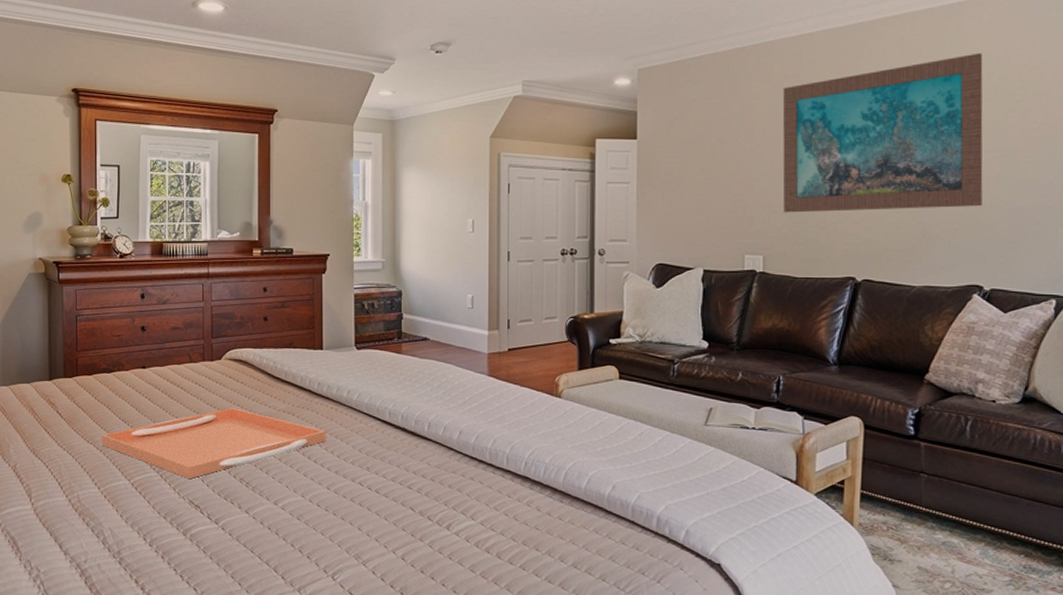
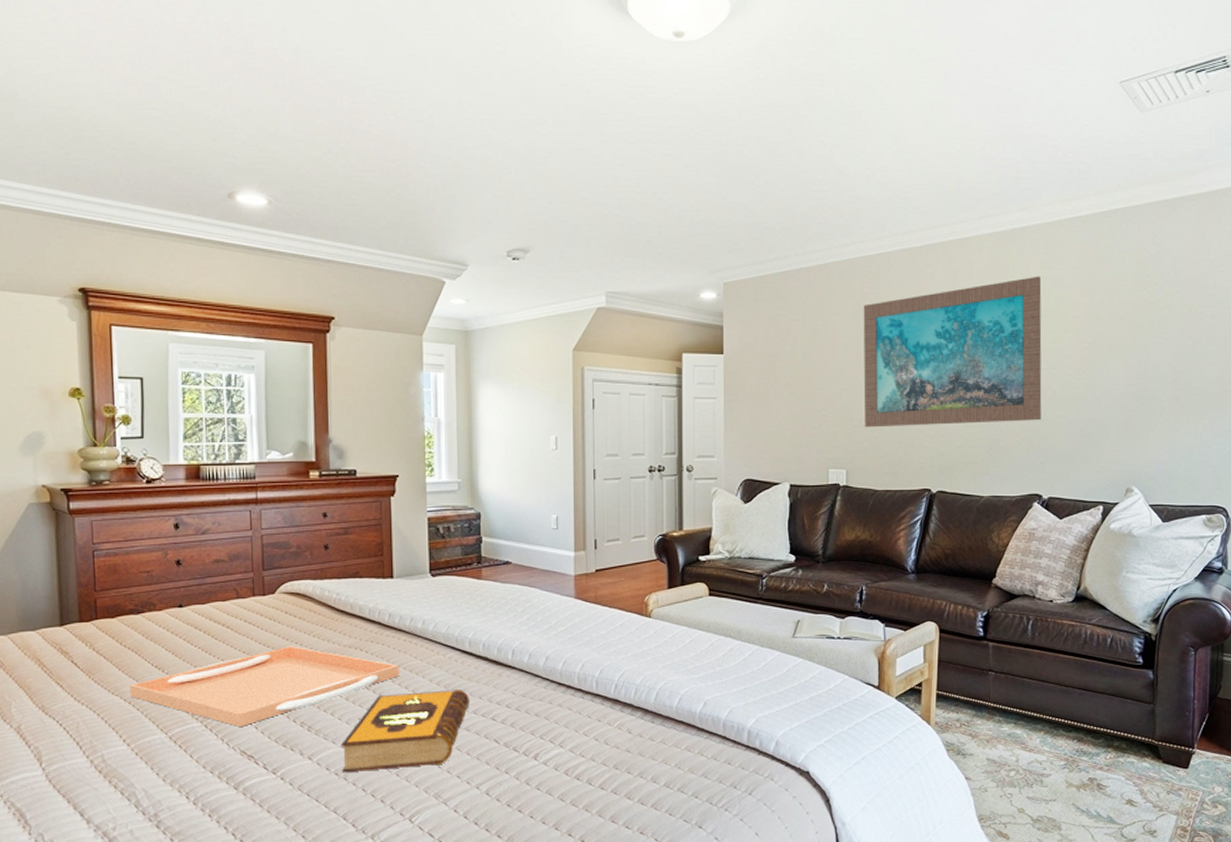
hardback book: none [274,456,388,529] -> present [341,688,469,773]

